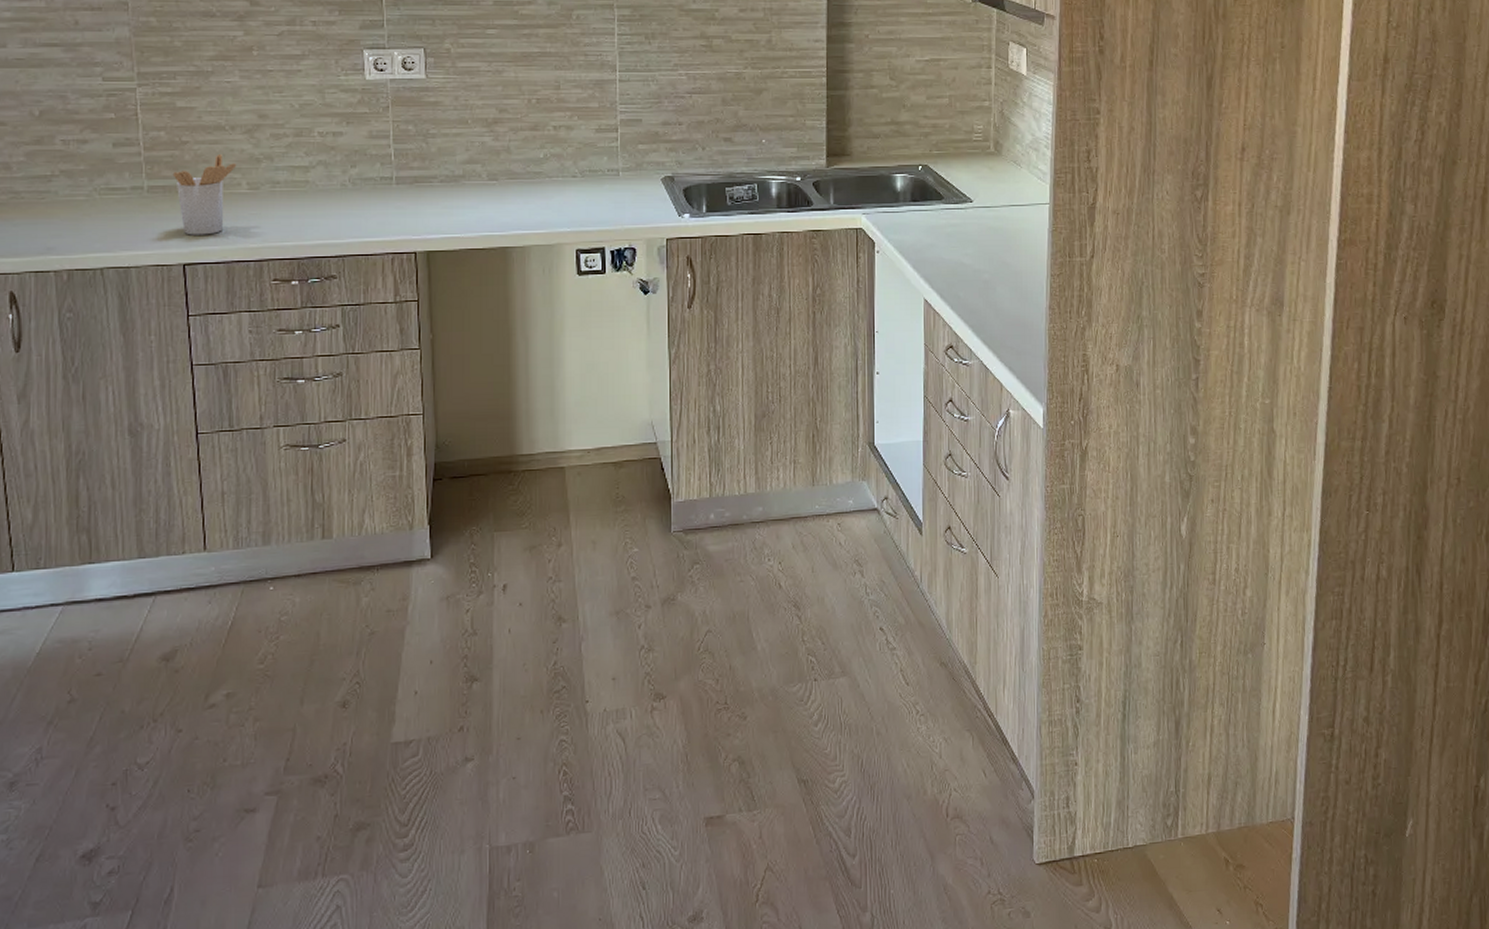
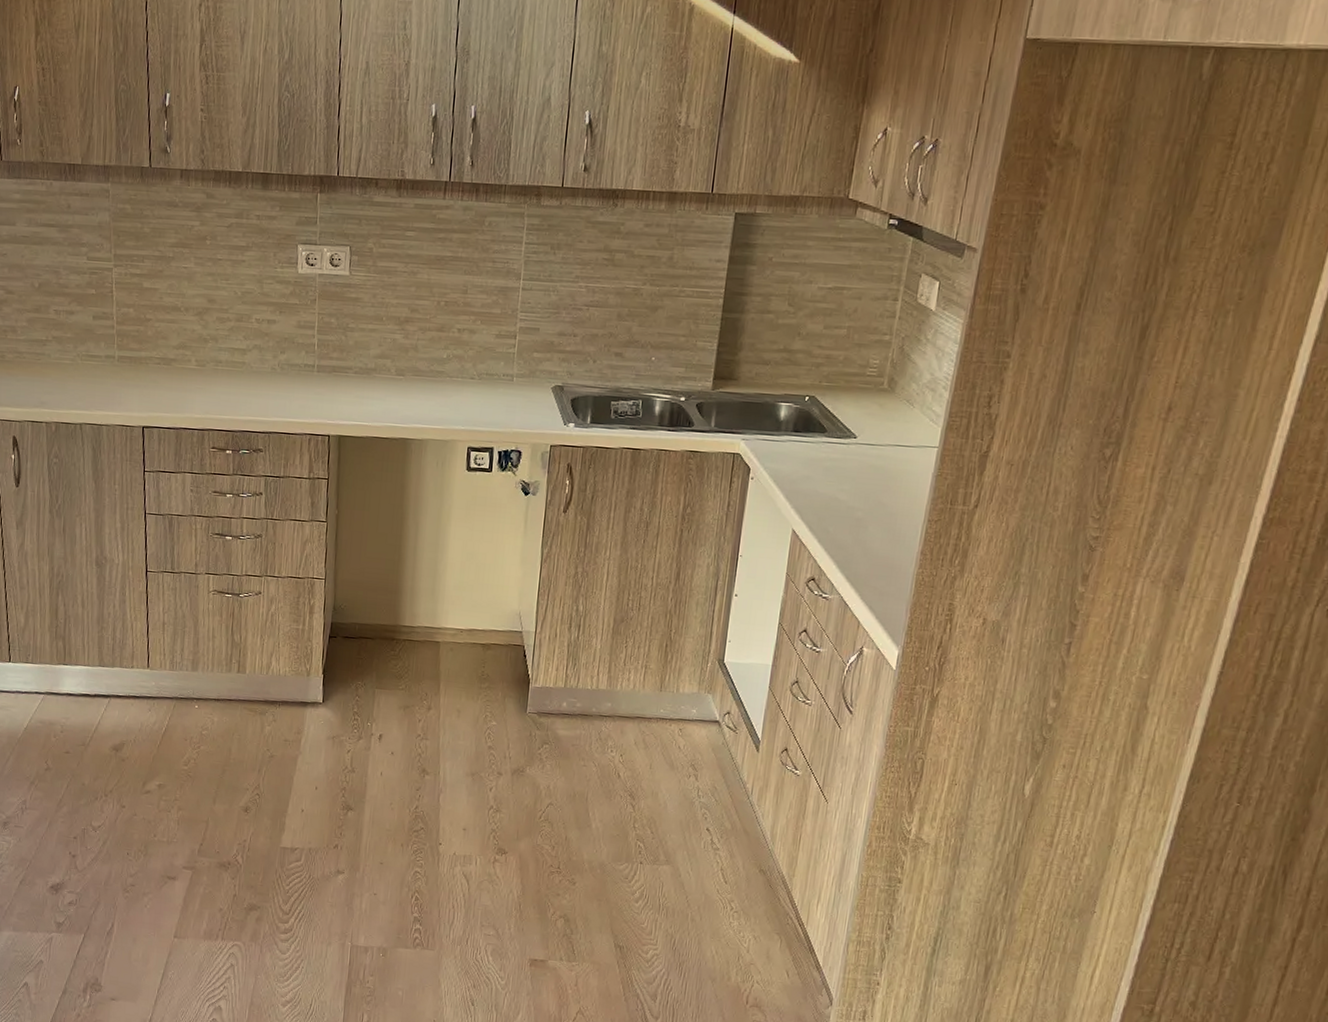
utensil holder: present [172,153,237,235] -> none [138,332,189,403]

